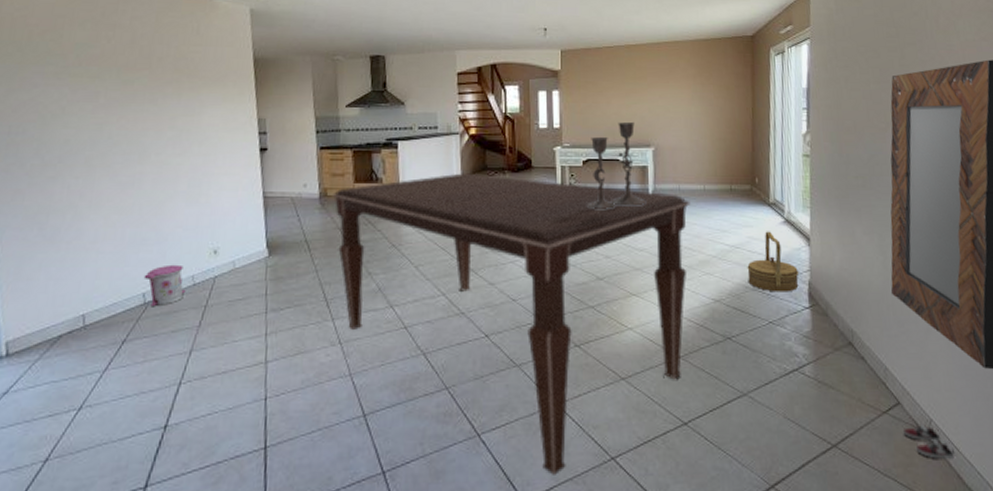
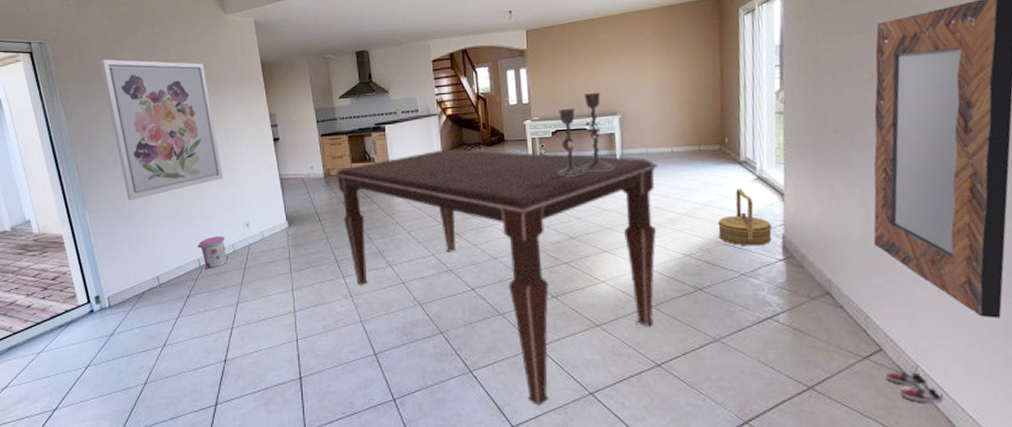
wall art: none [38,35,190,215] -> present [100,59,223,200]

